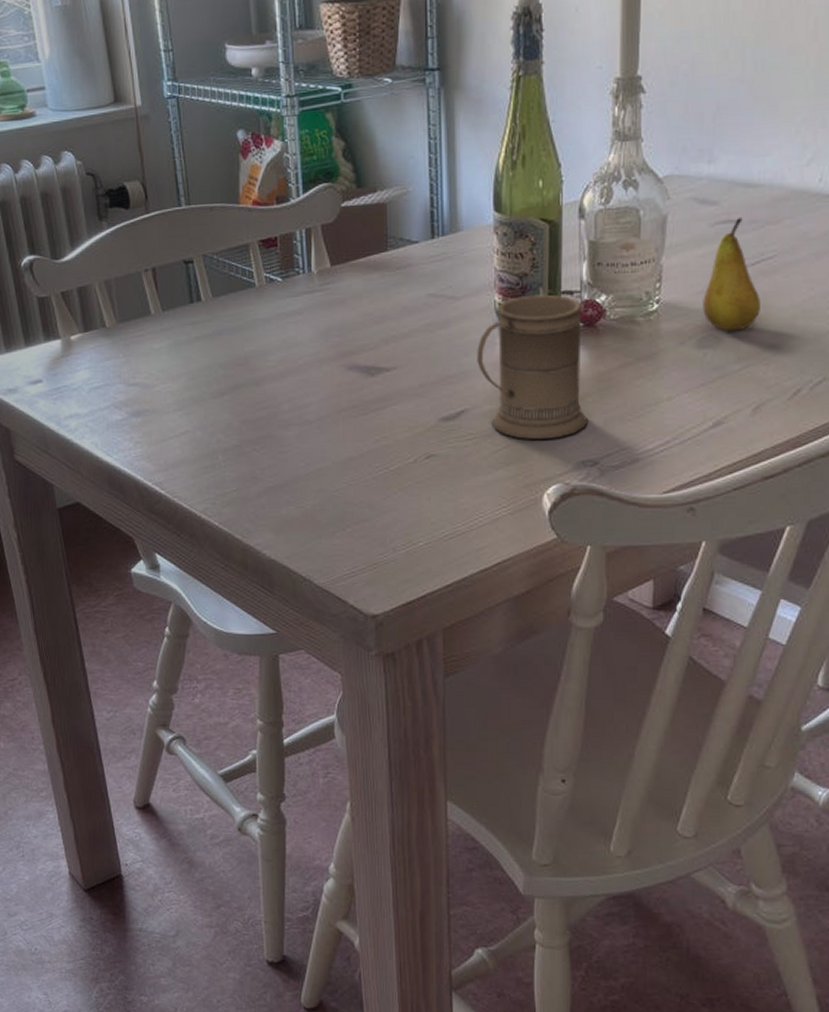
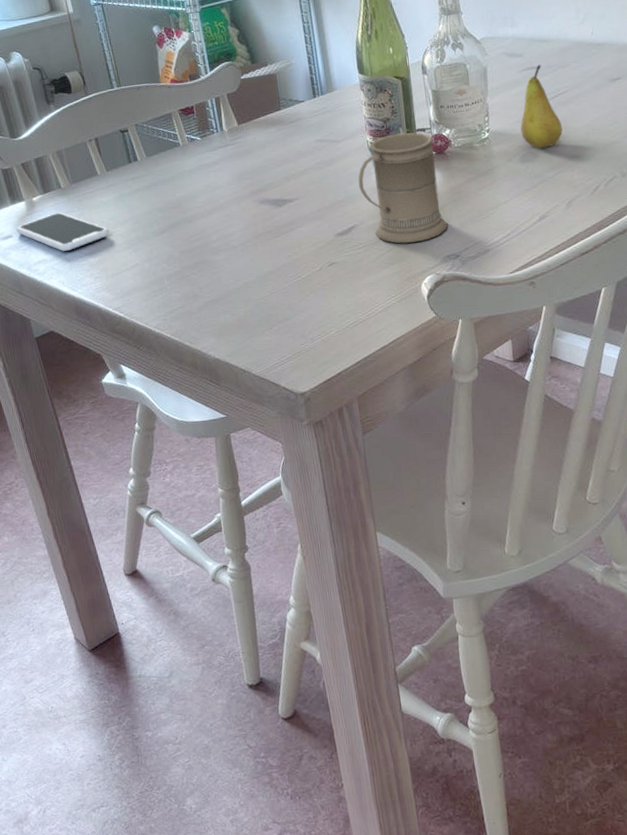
smartphone: none [48,357,159,406] -> present [16,212,110,251]

